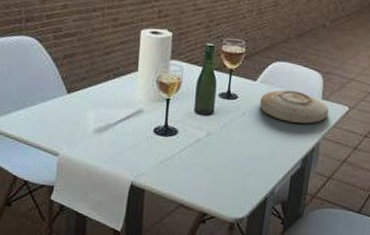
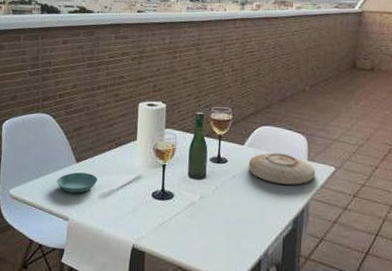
saucer: none [44,104,93,127] -> present [56,172,98,193]

